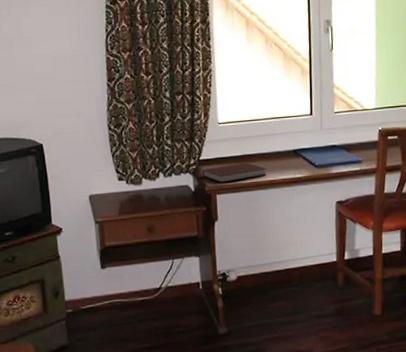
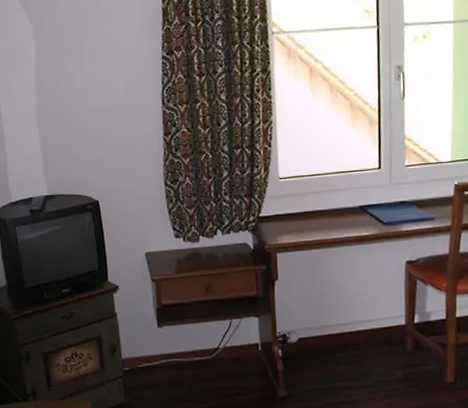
notebook: present [202,163,267,183] -> none [262,220,331,241]

